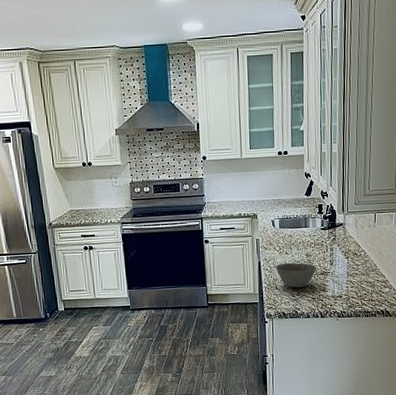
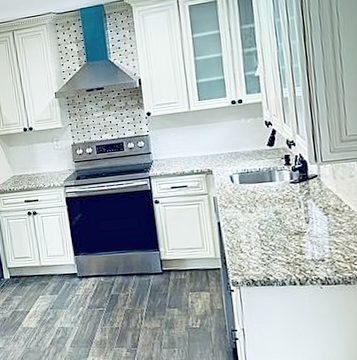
bowl: present [275,262,317,288] -> none [238,221,290,251]

